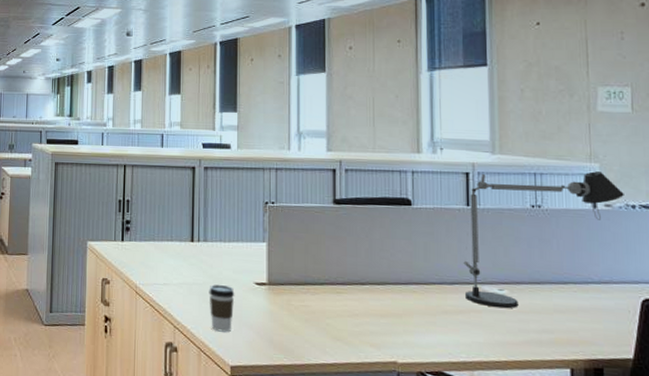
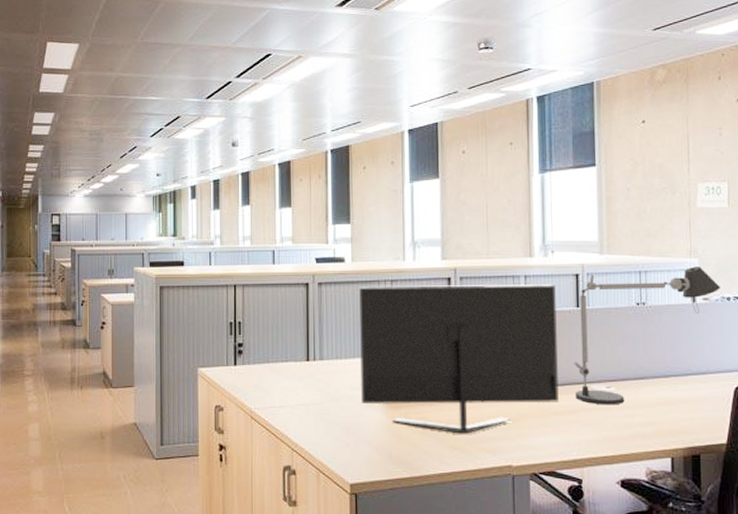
coffee cup: present [209,285,235,332] -> none [326,403,353,451]
monitor: none [243,173,448,326] -> present [359,284,560,434]

